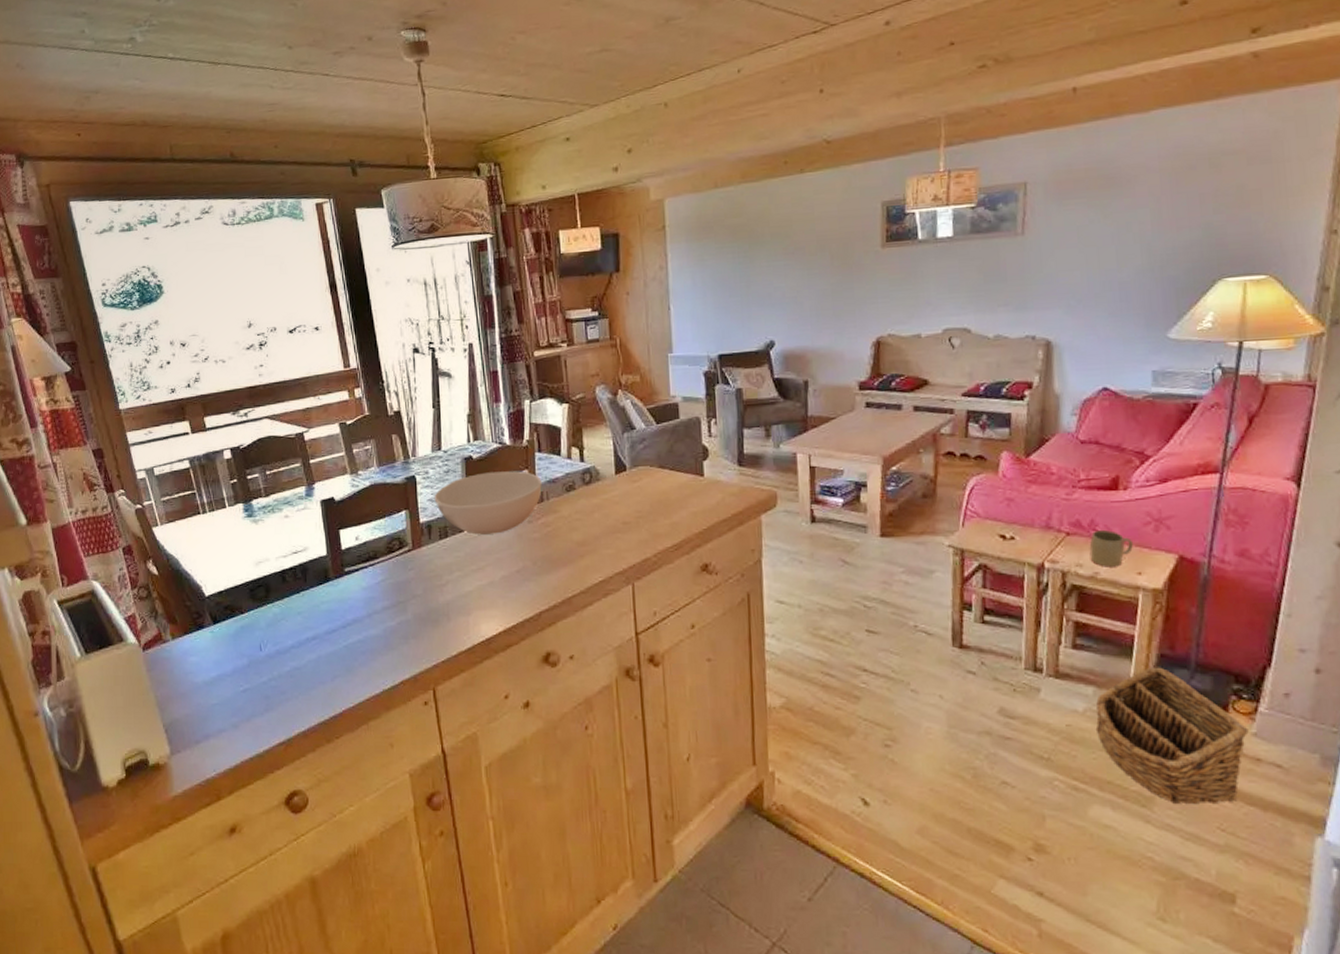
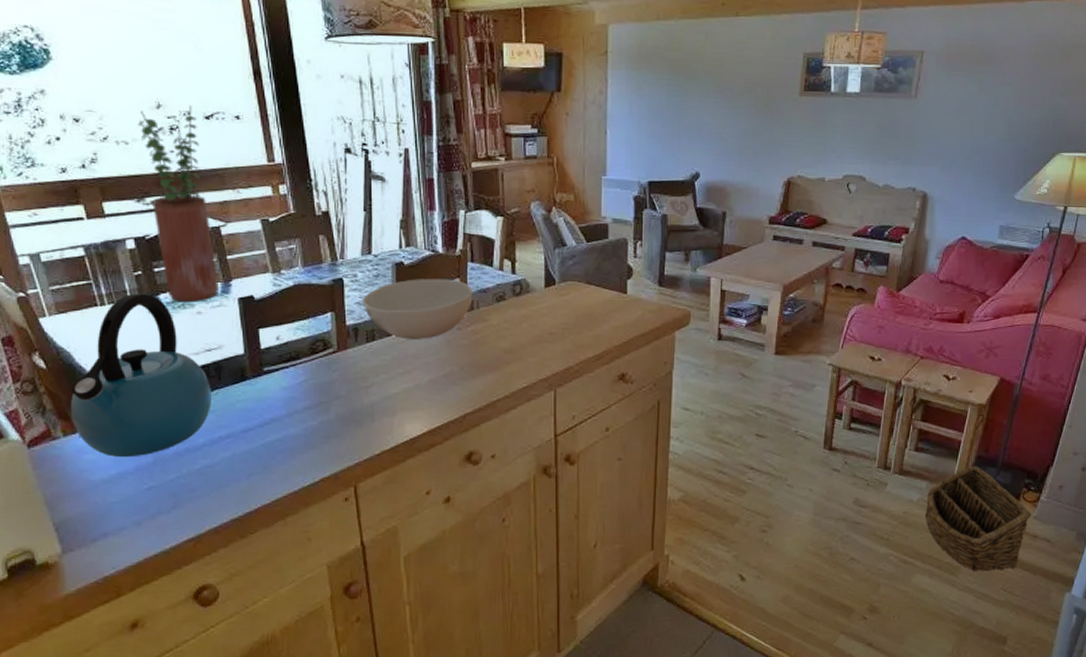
kettle: none [177,500,299,660] -> present [70,293,212,458]
vase: none [233,321,303,506] -> present [138,105,219,301]
mug: present [1089,529,1133,567] -> none [936,355,969,386]

